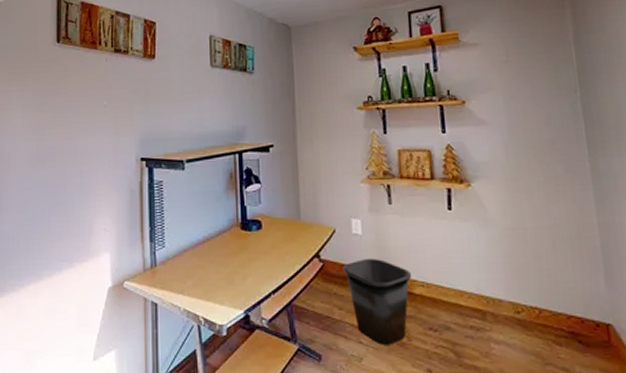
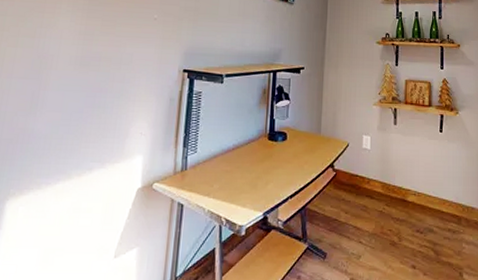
waste bin: present [342,258,412,345] -> none [351,169,407,245]

